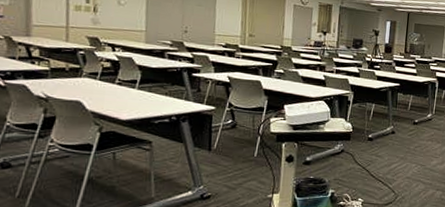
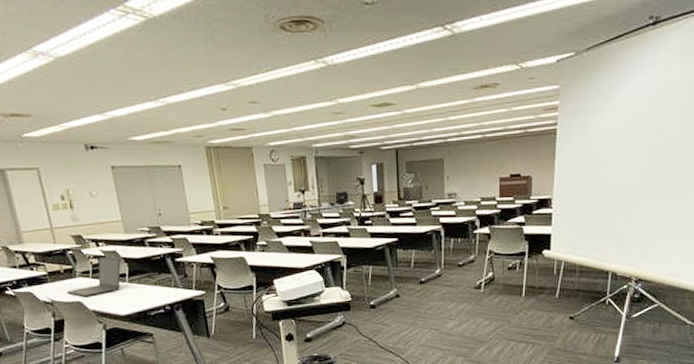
laptop: none [66,61,134,98] -> present [66,257,121,298]

